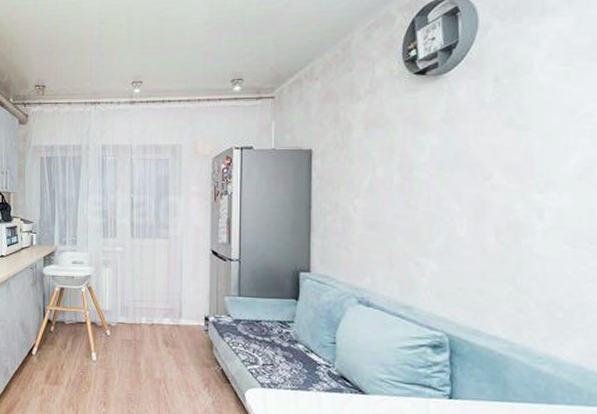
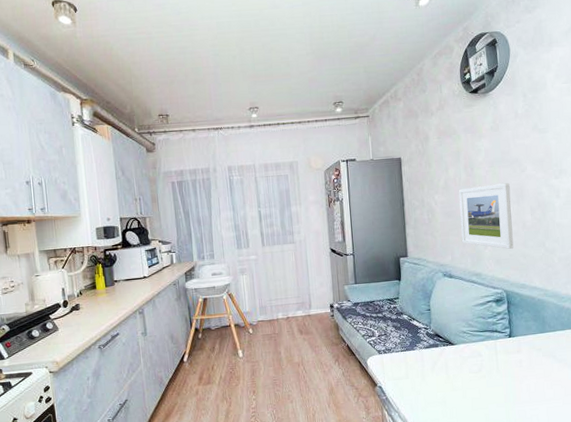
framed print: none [388,192,466,280] -> present [458,183,514,249]

